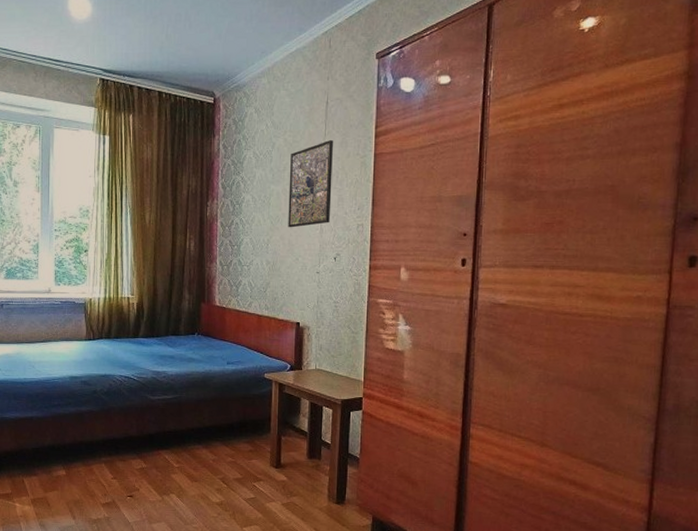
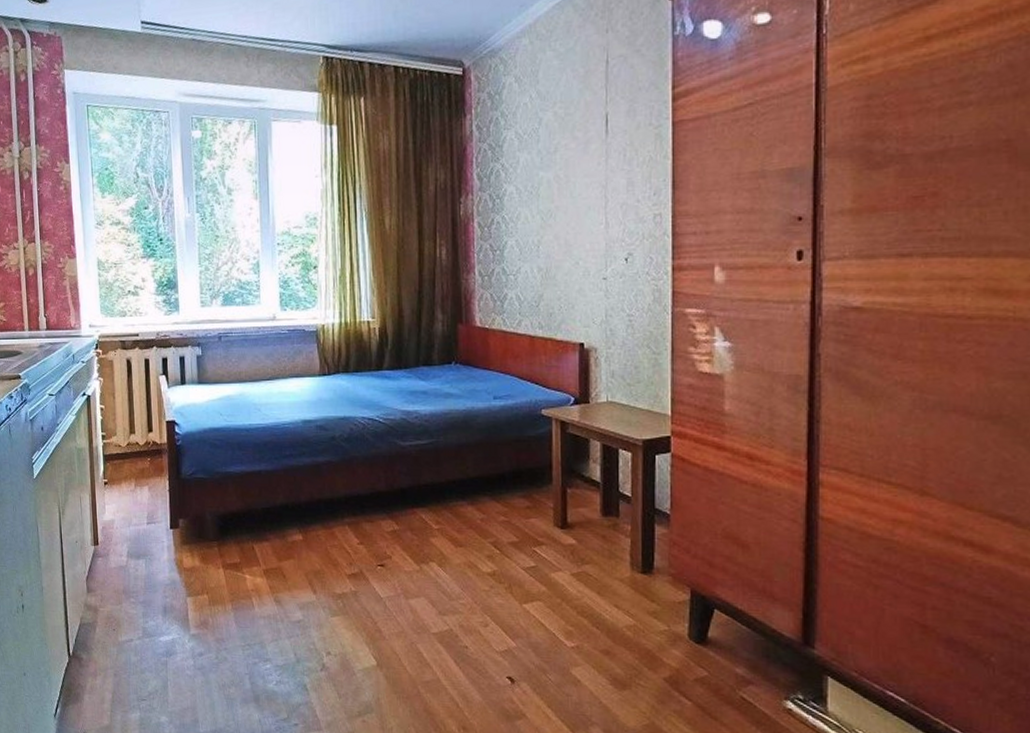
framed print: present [288,140,333,228] -> none [562,109,618,224]

